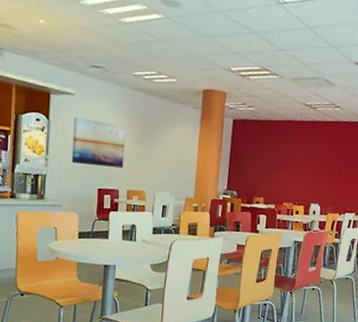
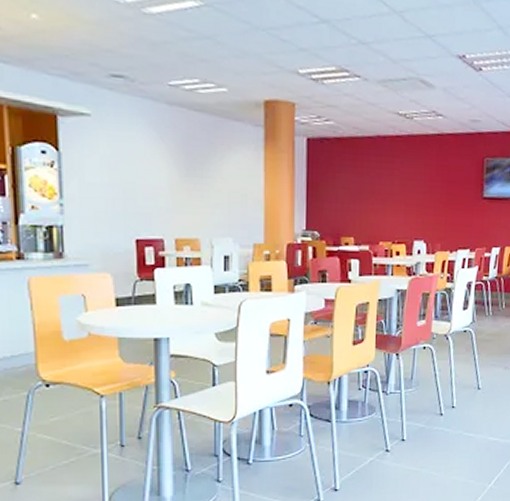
wall art: present [71,117,126,168] -> none [94,146,167,210]

